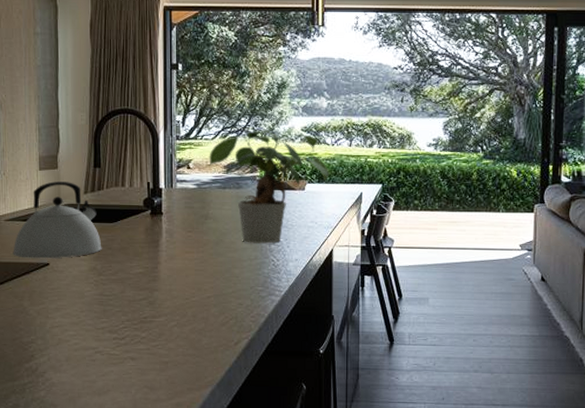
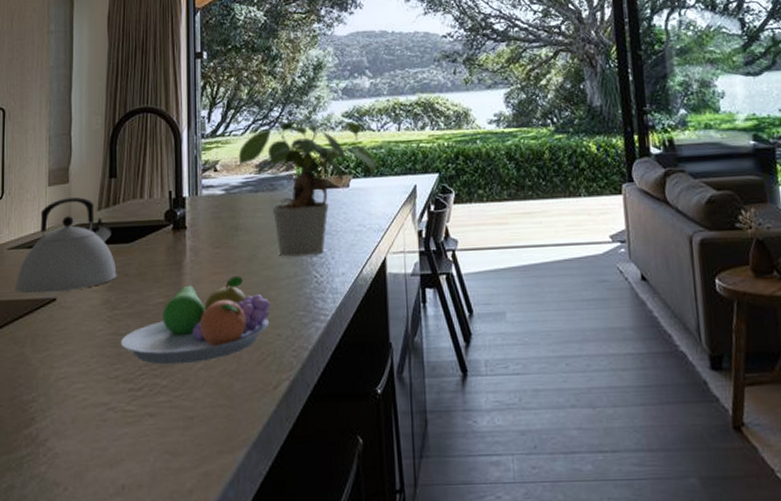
fruit bowl: none [107,255,234,322] -> present [121,275,271,365]

